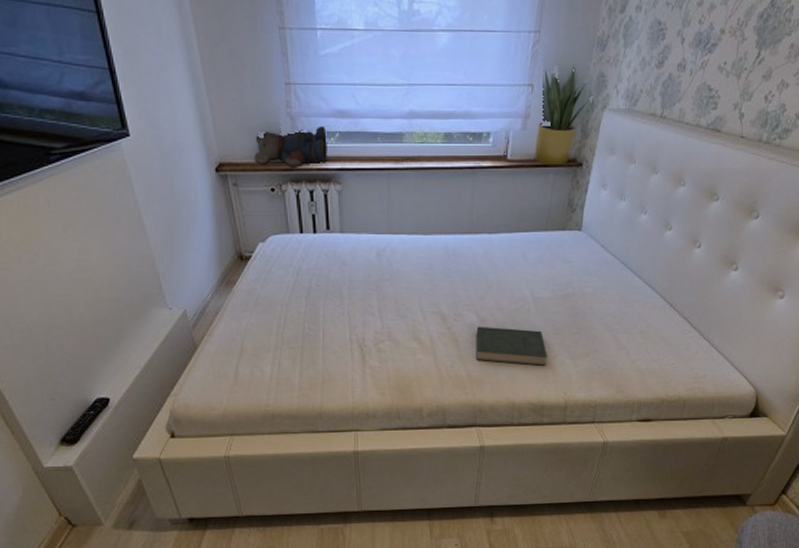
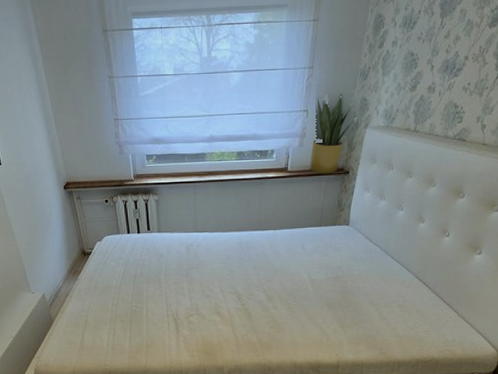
teddy bear: present [254,125,327,168] -> none [92,150,147,184]
book: present [476,326,548,367] -> none [265,302,323,334]

